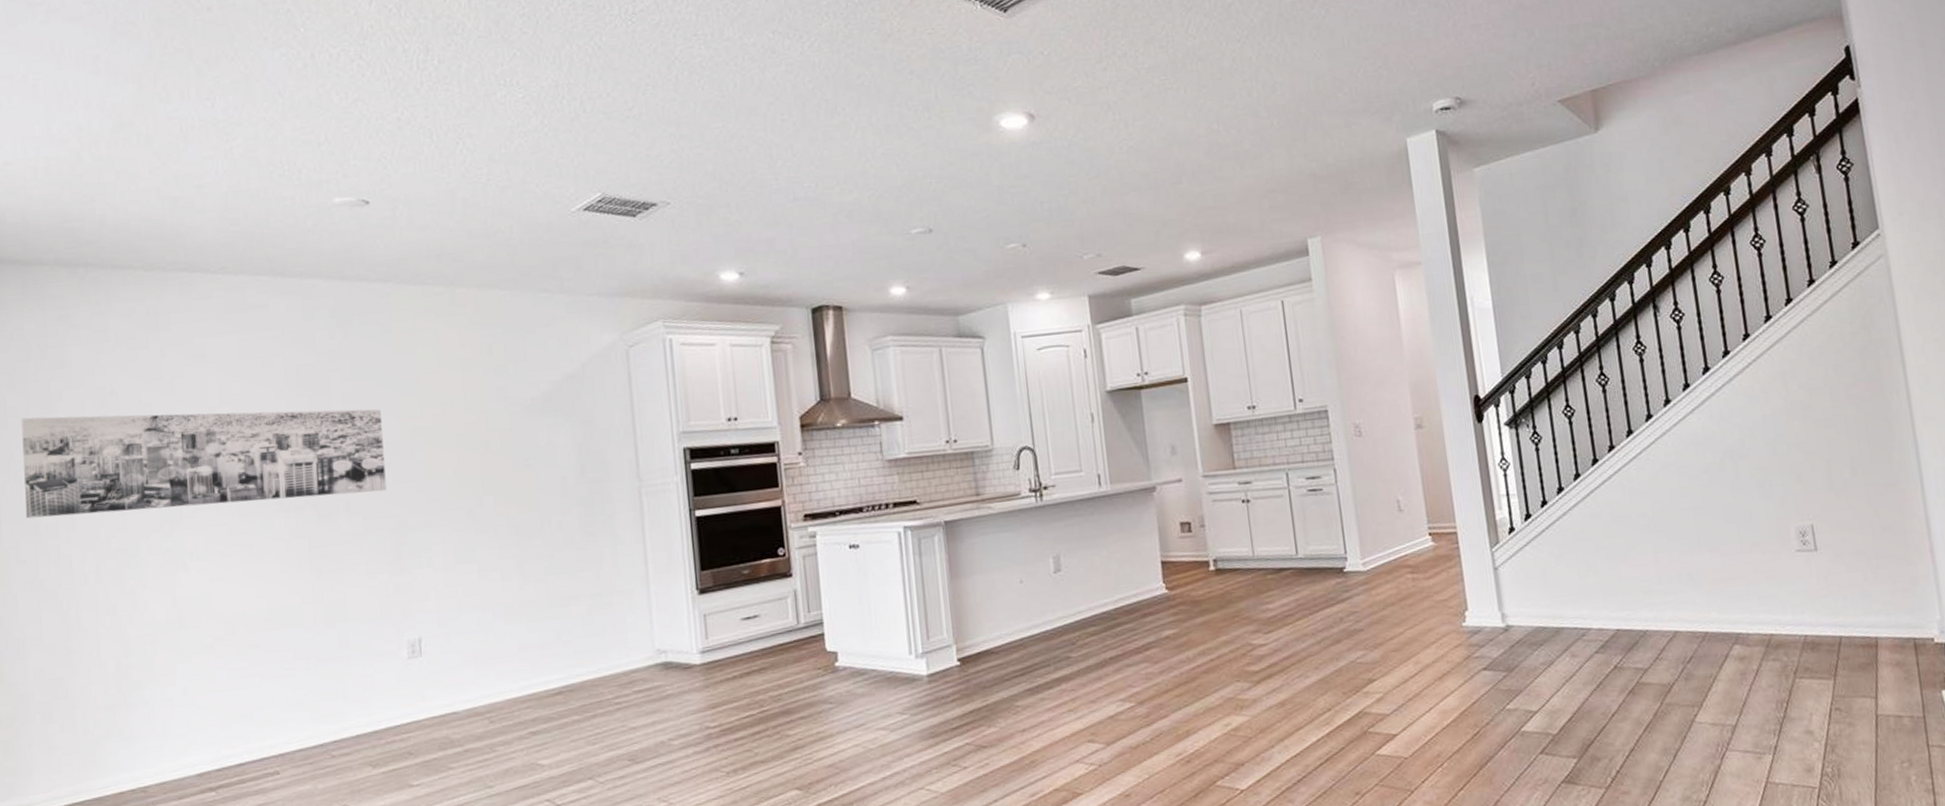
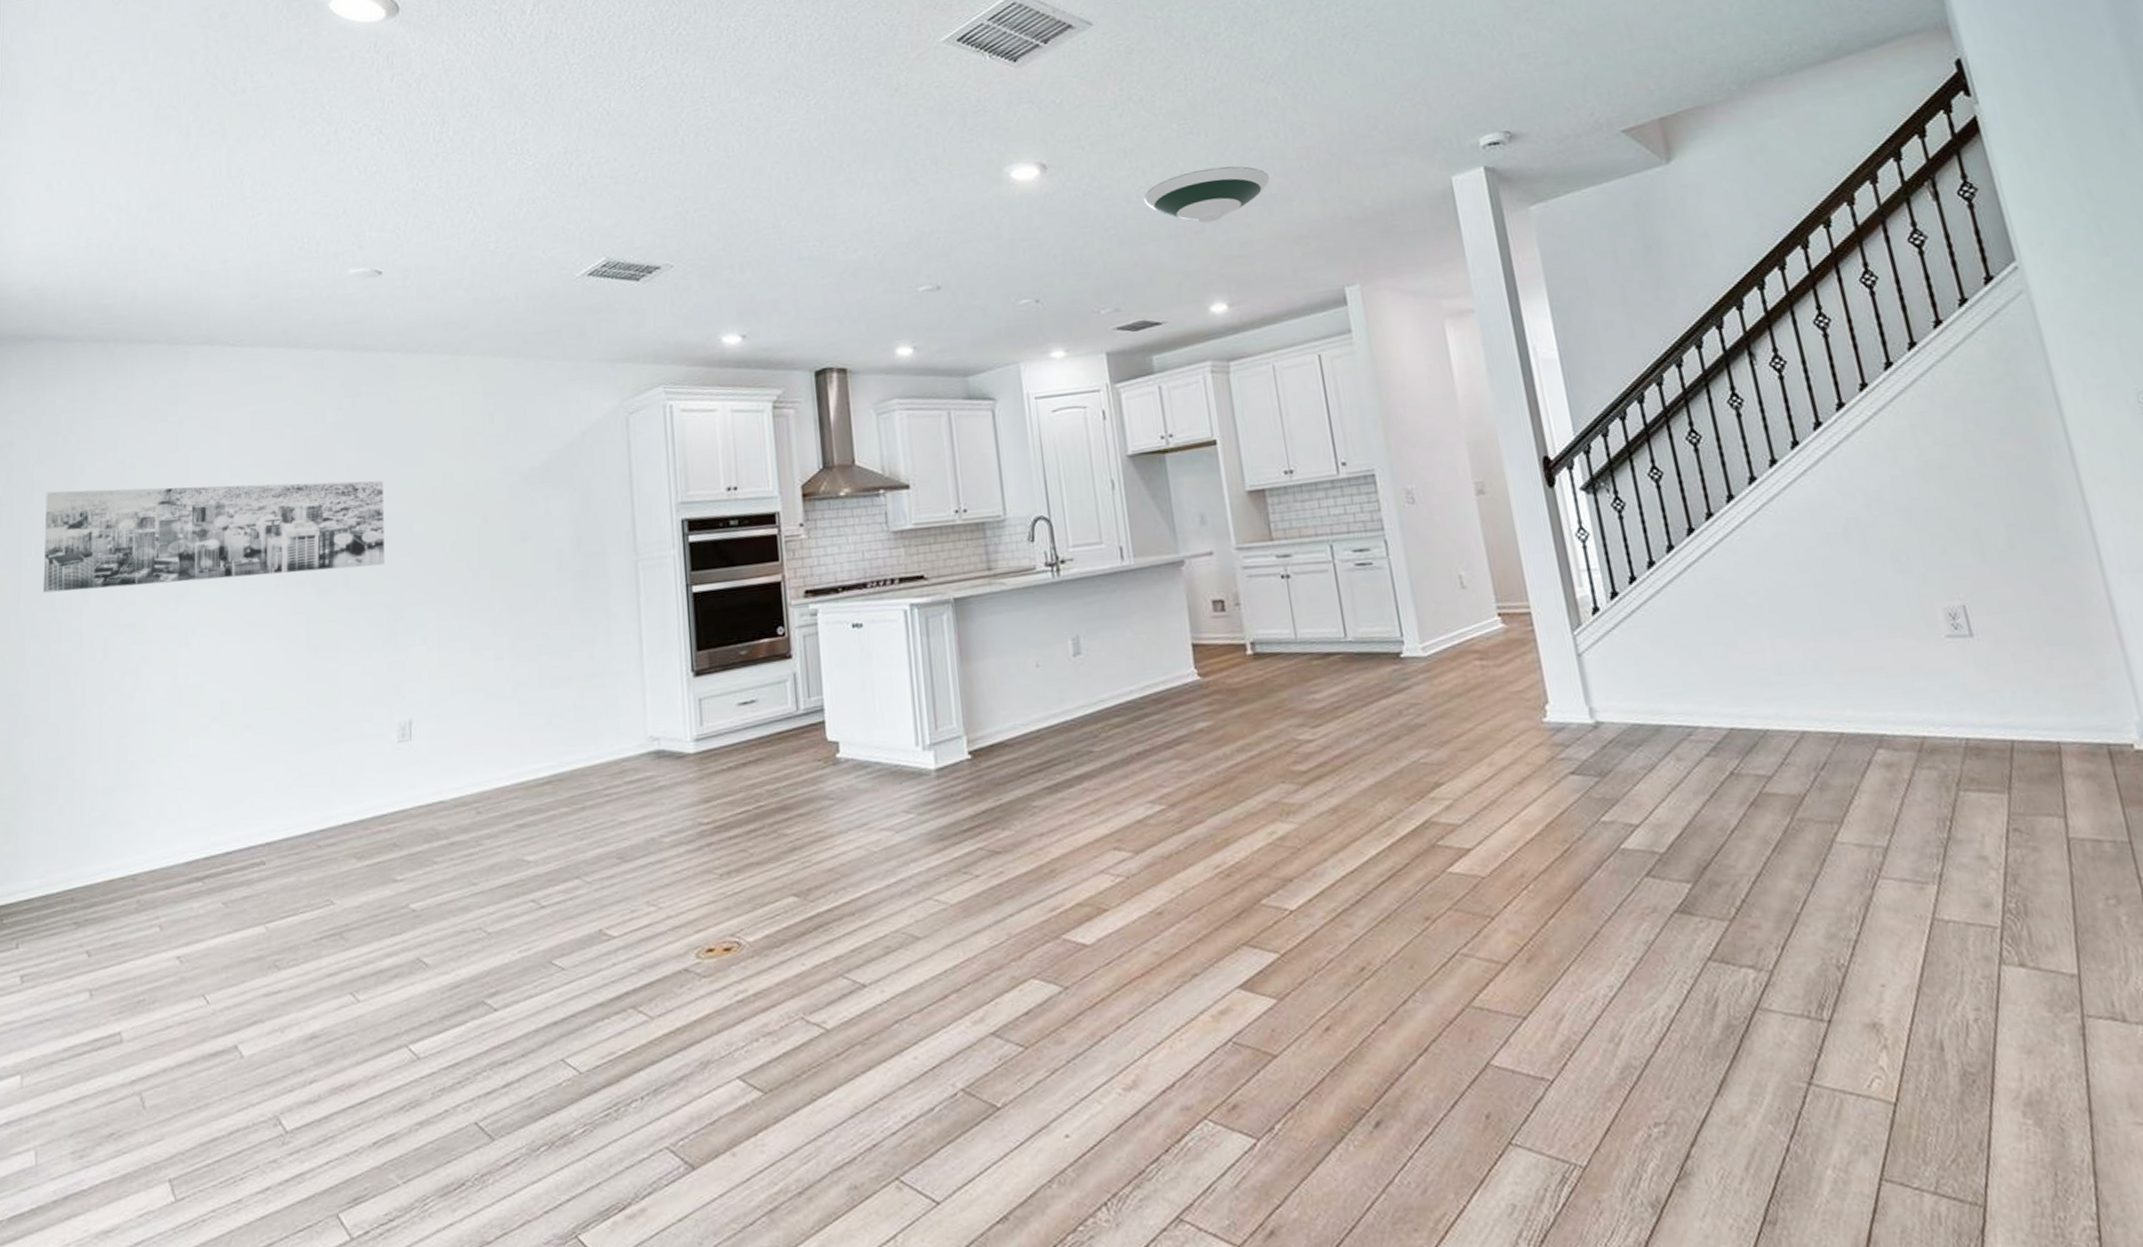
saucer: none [1125,121,1243,175] -> present [1143,166,1270,223]

